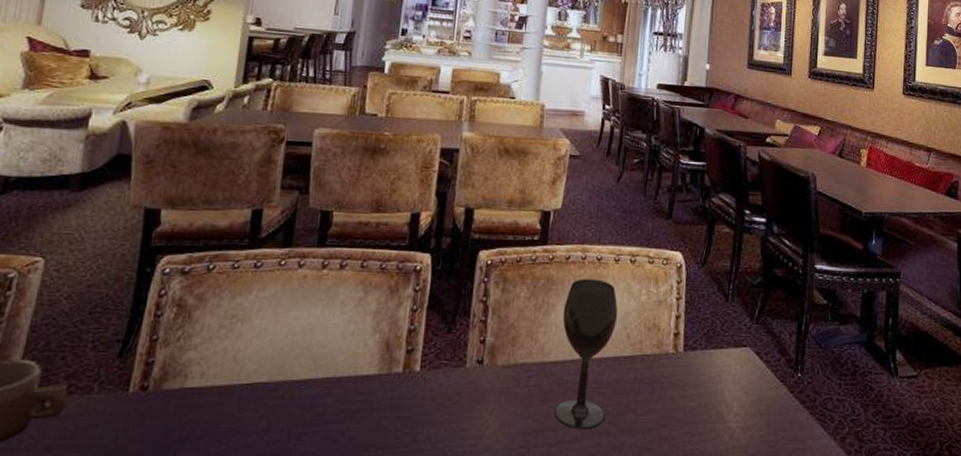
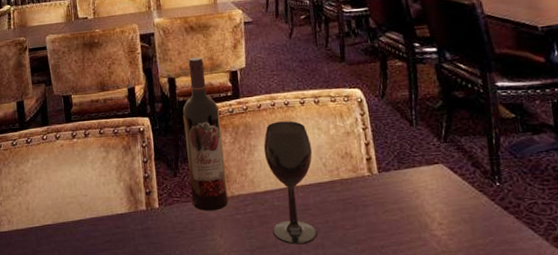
wine bottle: none [463,186,521,381] -> present [182,56,229,211]

